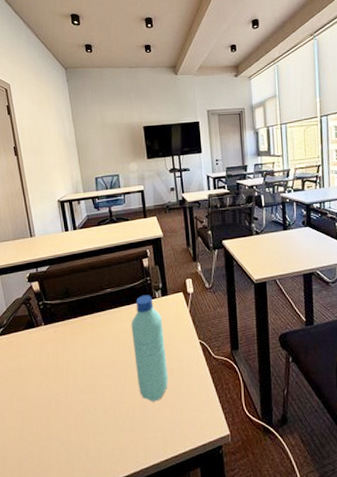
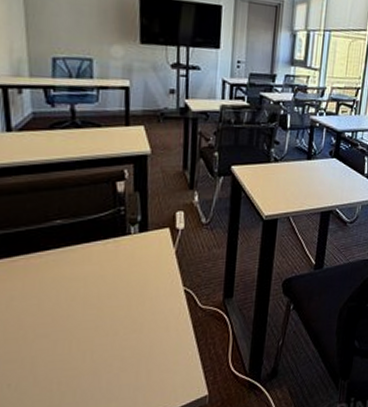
water bottle: present [131,295,168,402] -> none [88,230,137,366]

